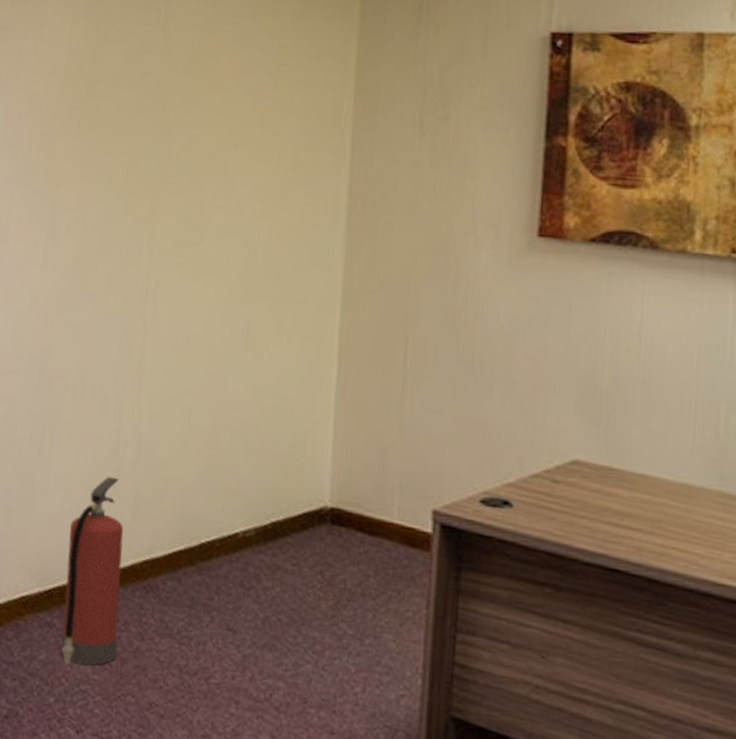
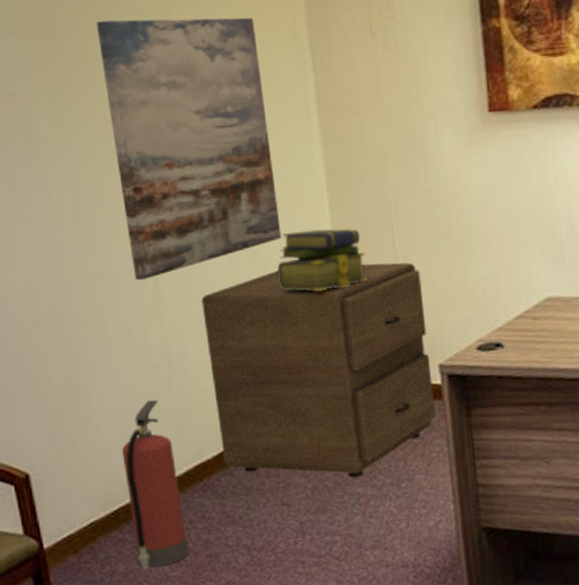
wall art: none [122,75,298,347] -> present [97,17,282,281]
filing cabinet: none [174,365,429,619] -> present [201,262,436,478]
stack of books: none [270,327,372,400] -> present [277,228,368,292]

